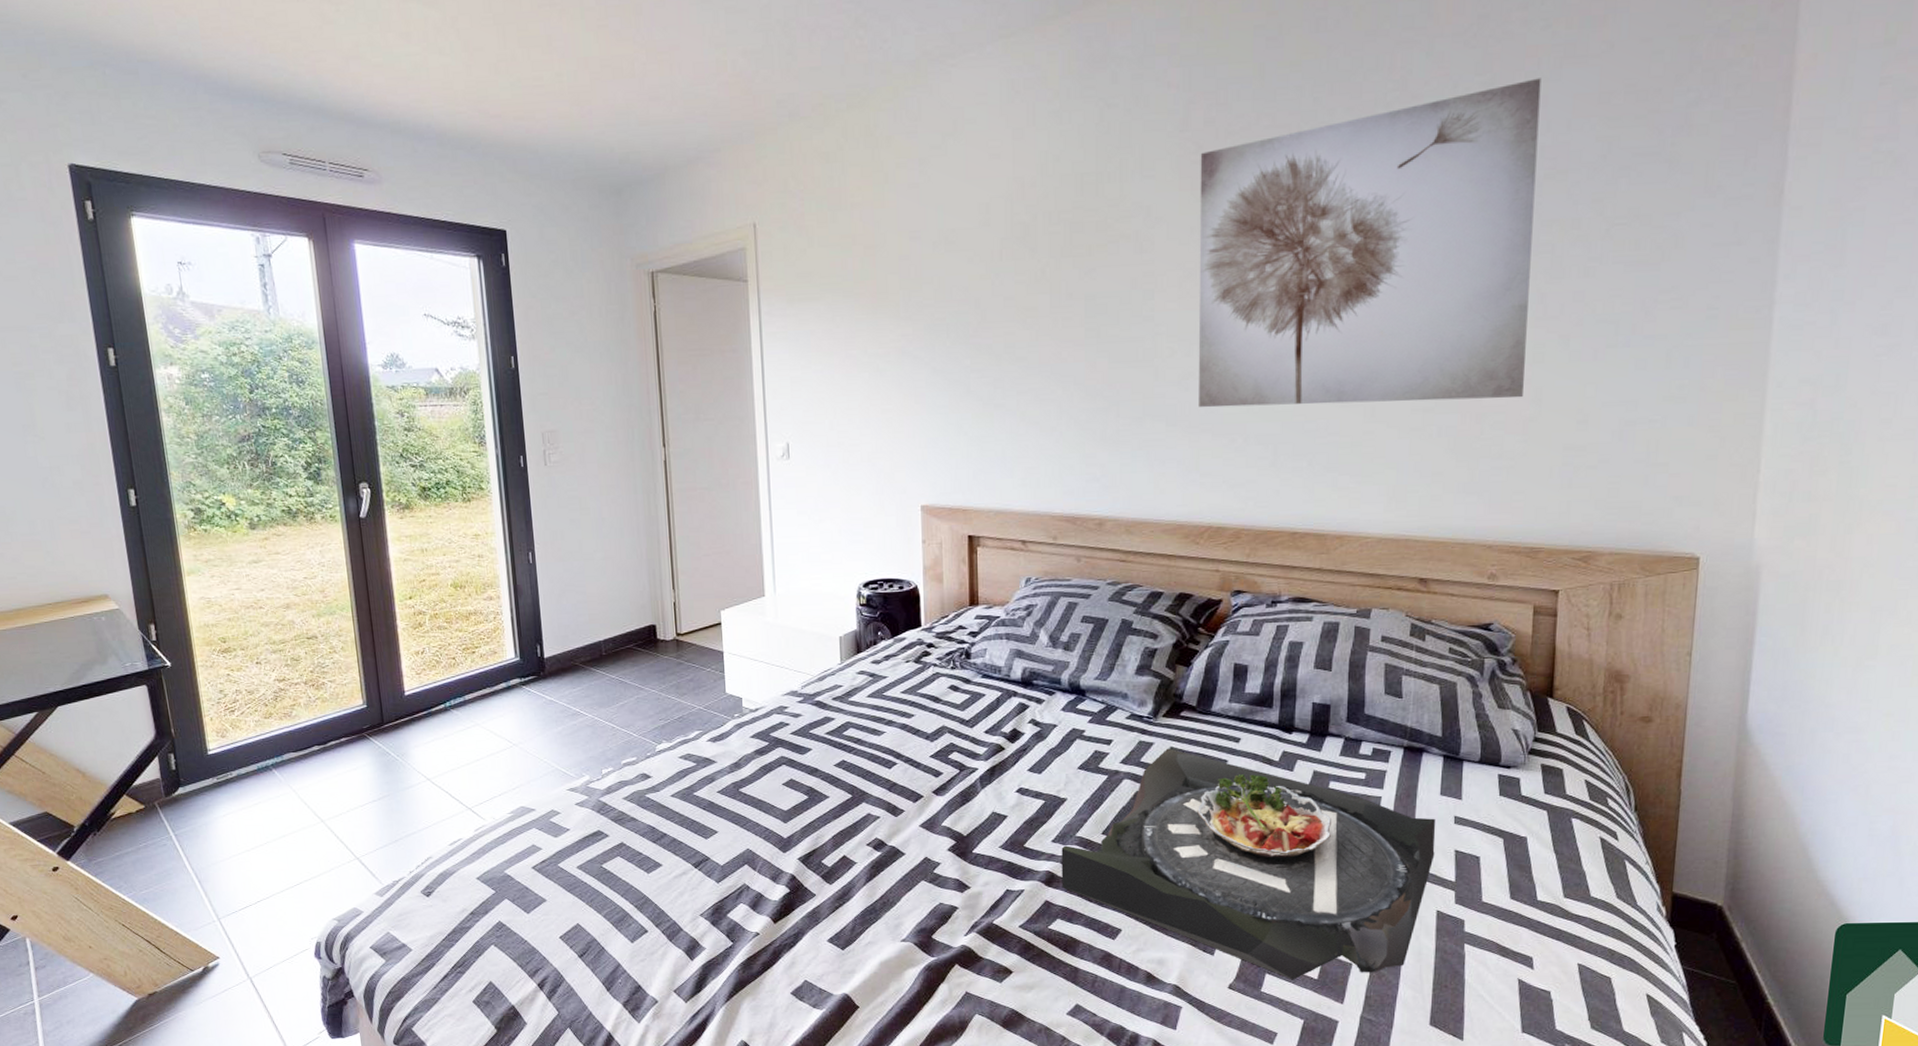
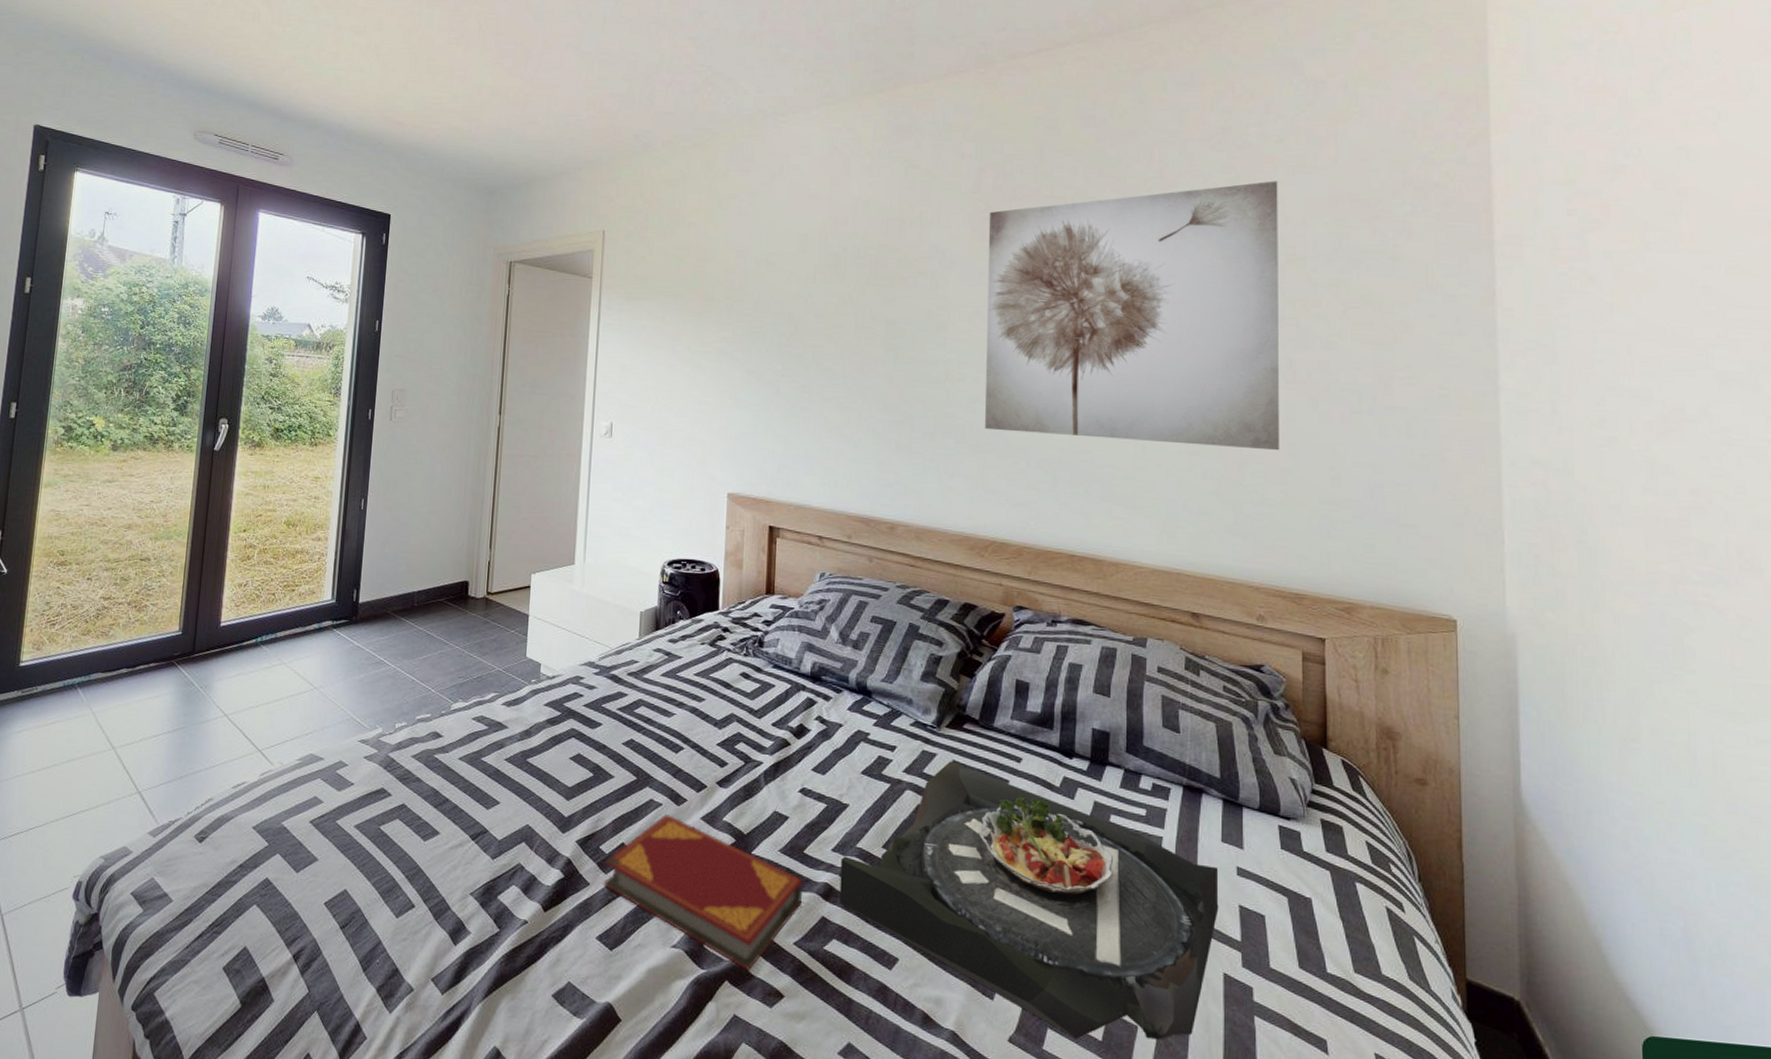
hardback book: none [828,826,1026,954] -> present [603,814,803,971]

